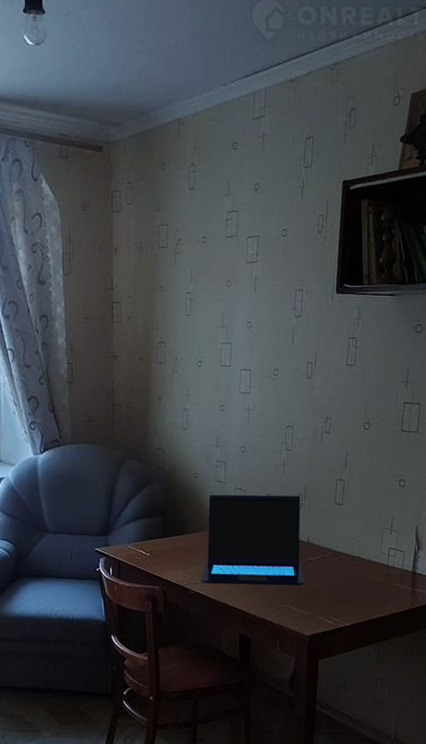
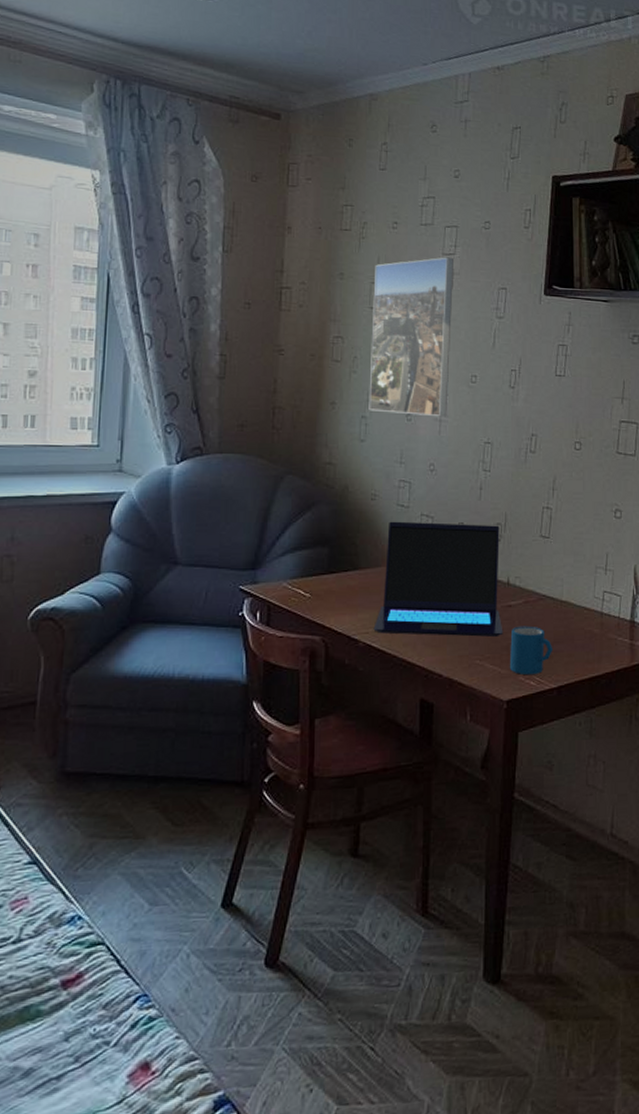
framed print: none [188,265,256,406] -> present [368,257,453,417]
mug: none [311,577,346,616] -> present [510,626,552,675]

